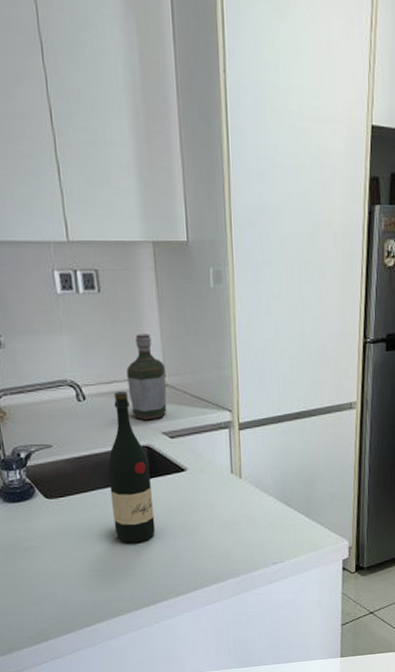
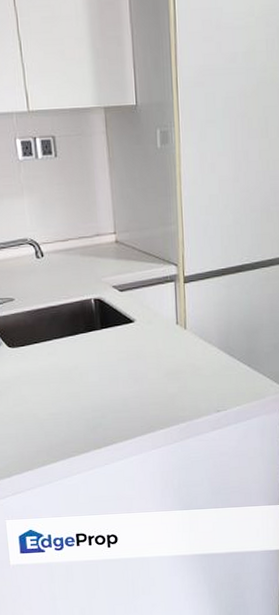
wine bottle: present [108,391,156,543] -> none [63,248,106,389]
bottle: present [127,334,167,421] -> none [80,194,117,275]

